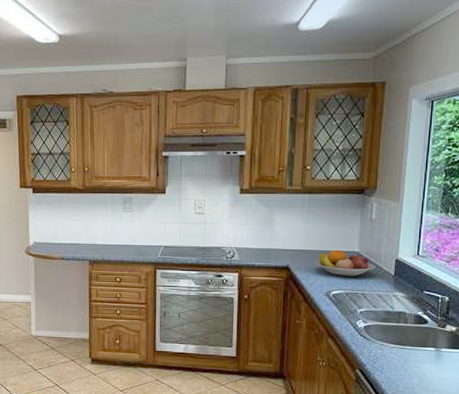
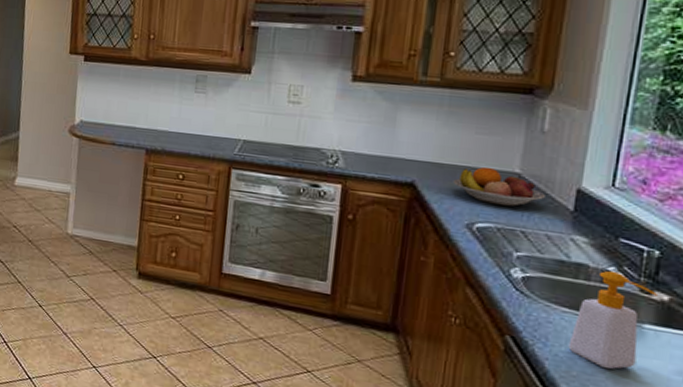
soap bottle: none [396,314,450,383] -> present [568,270,659,370]

